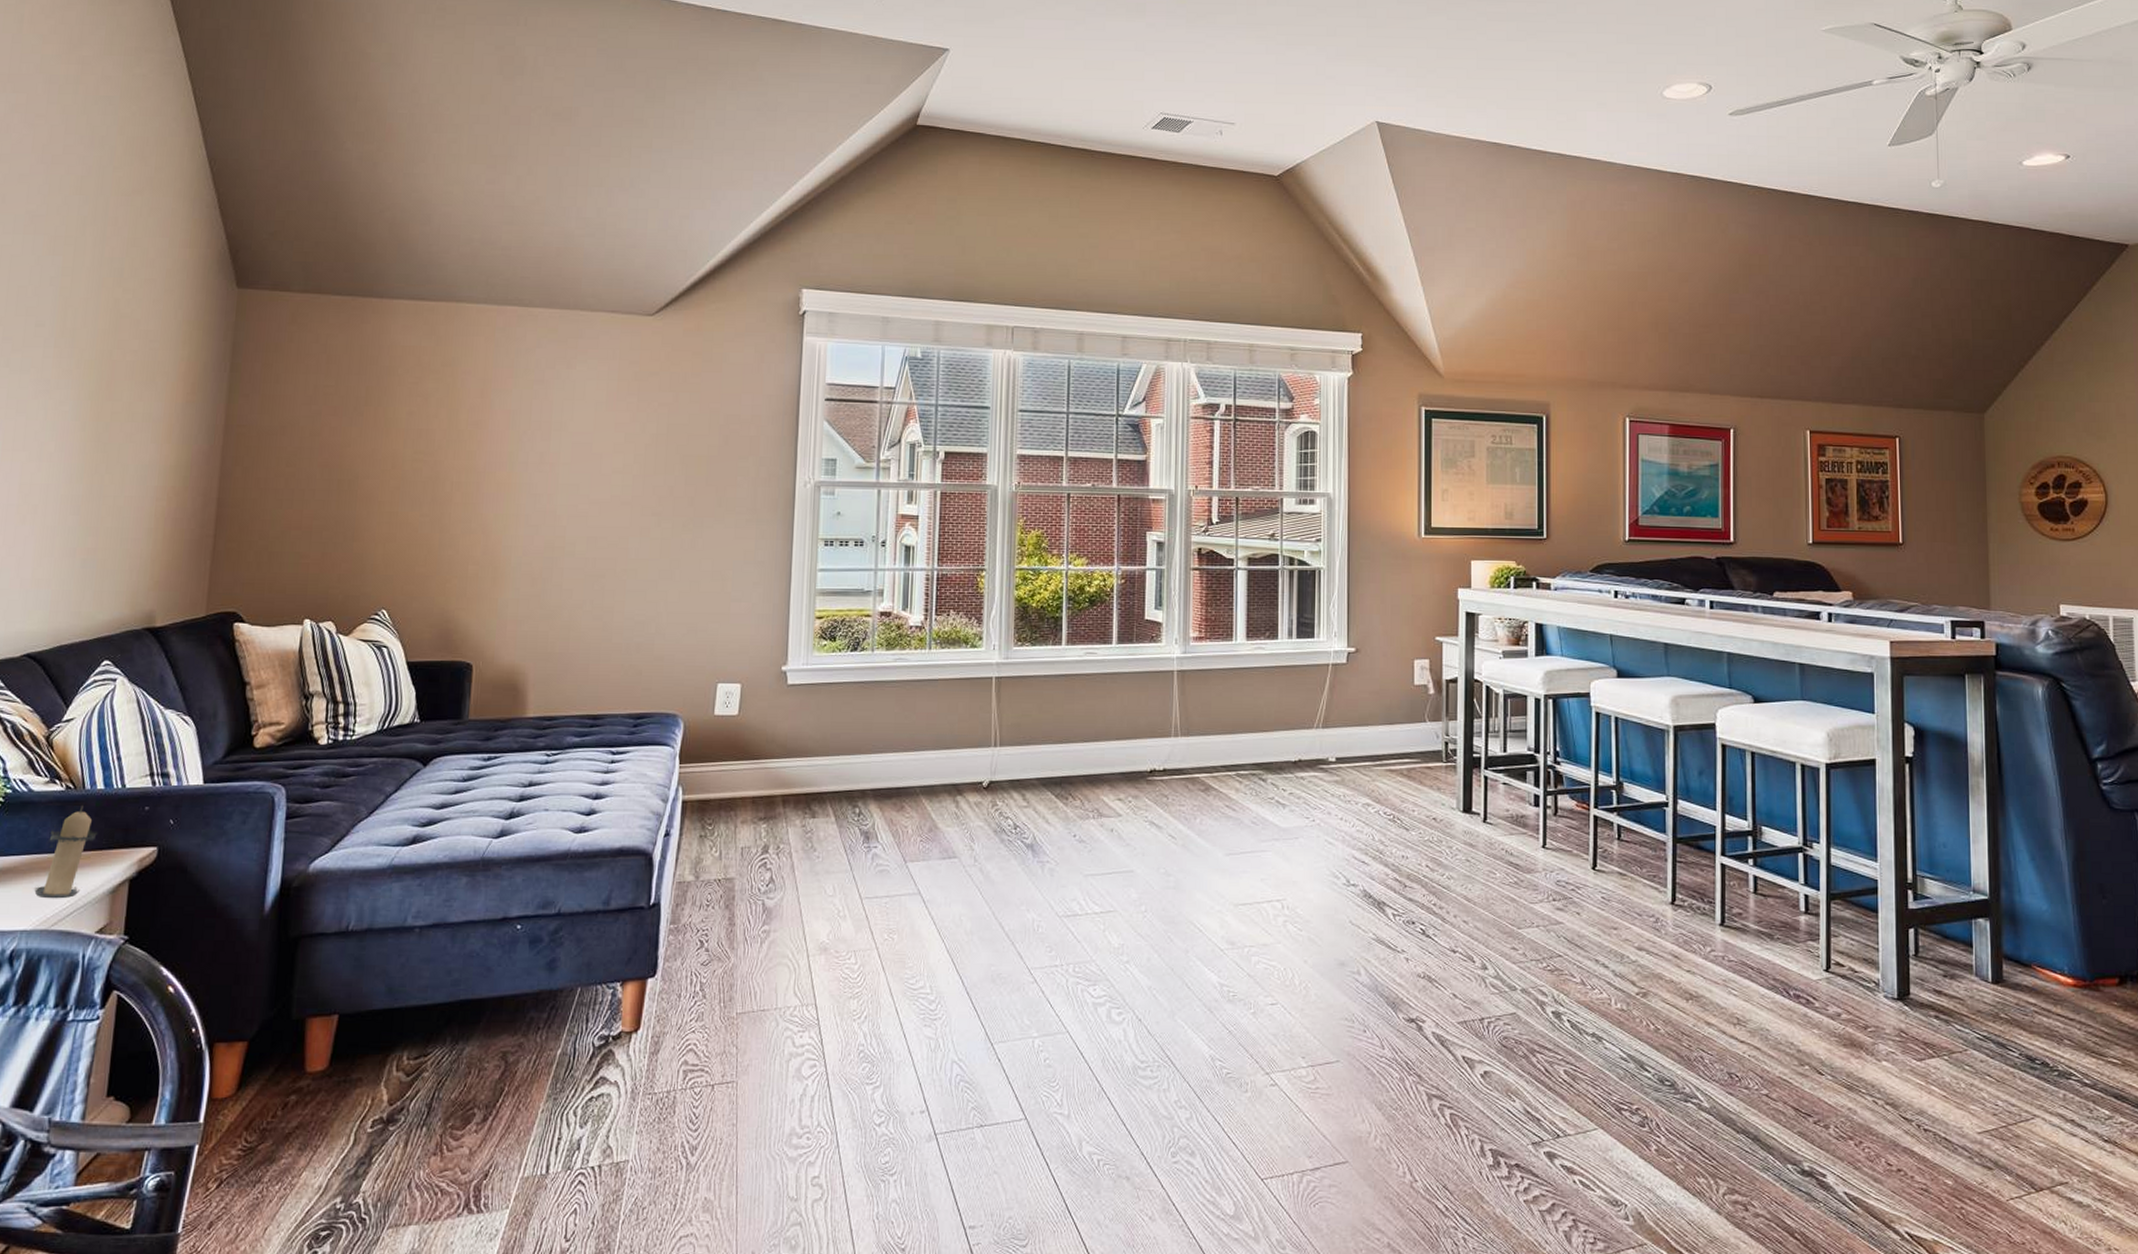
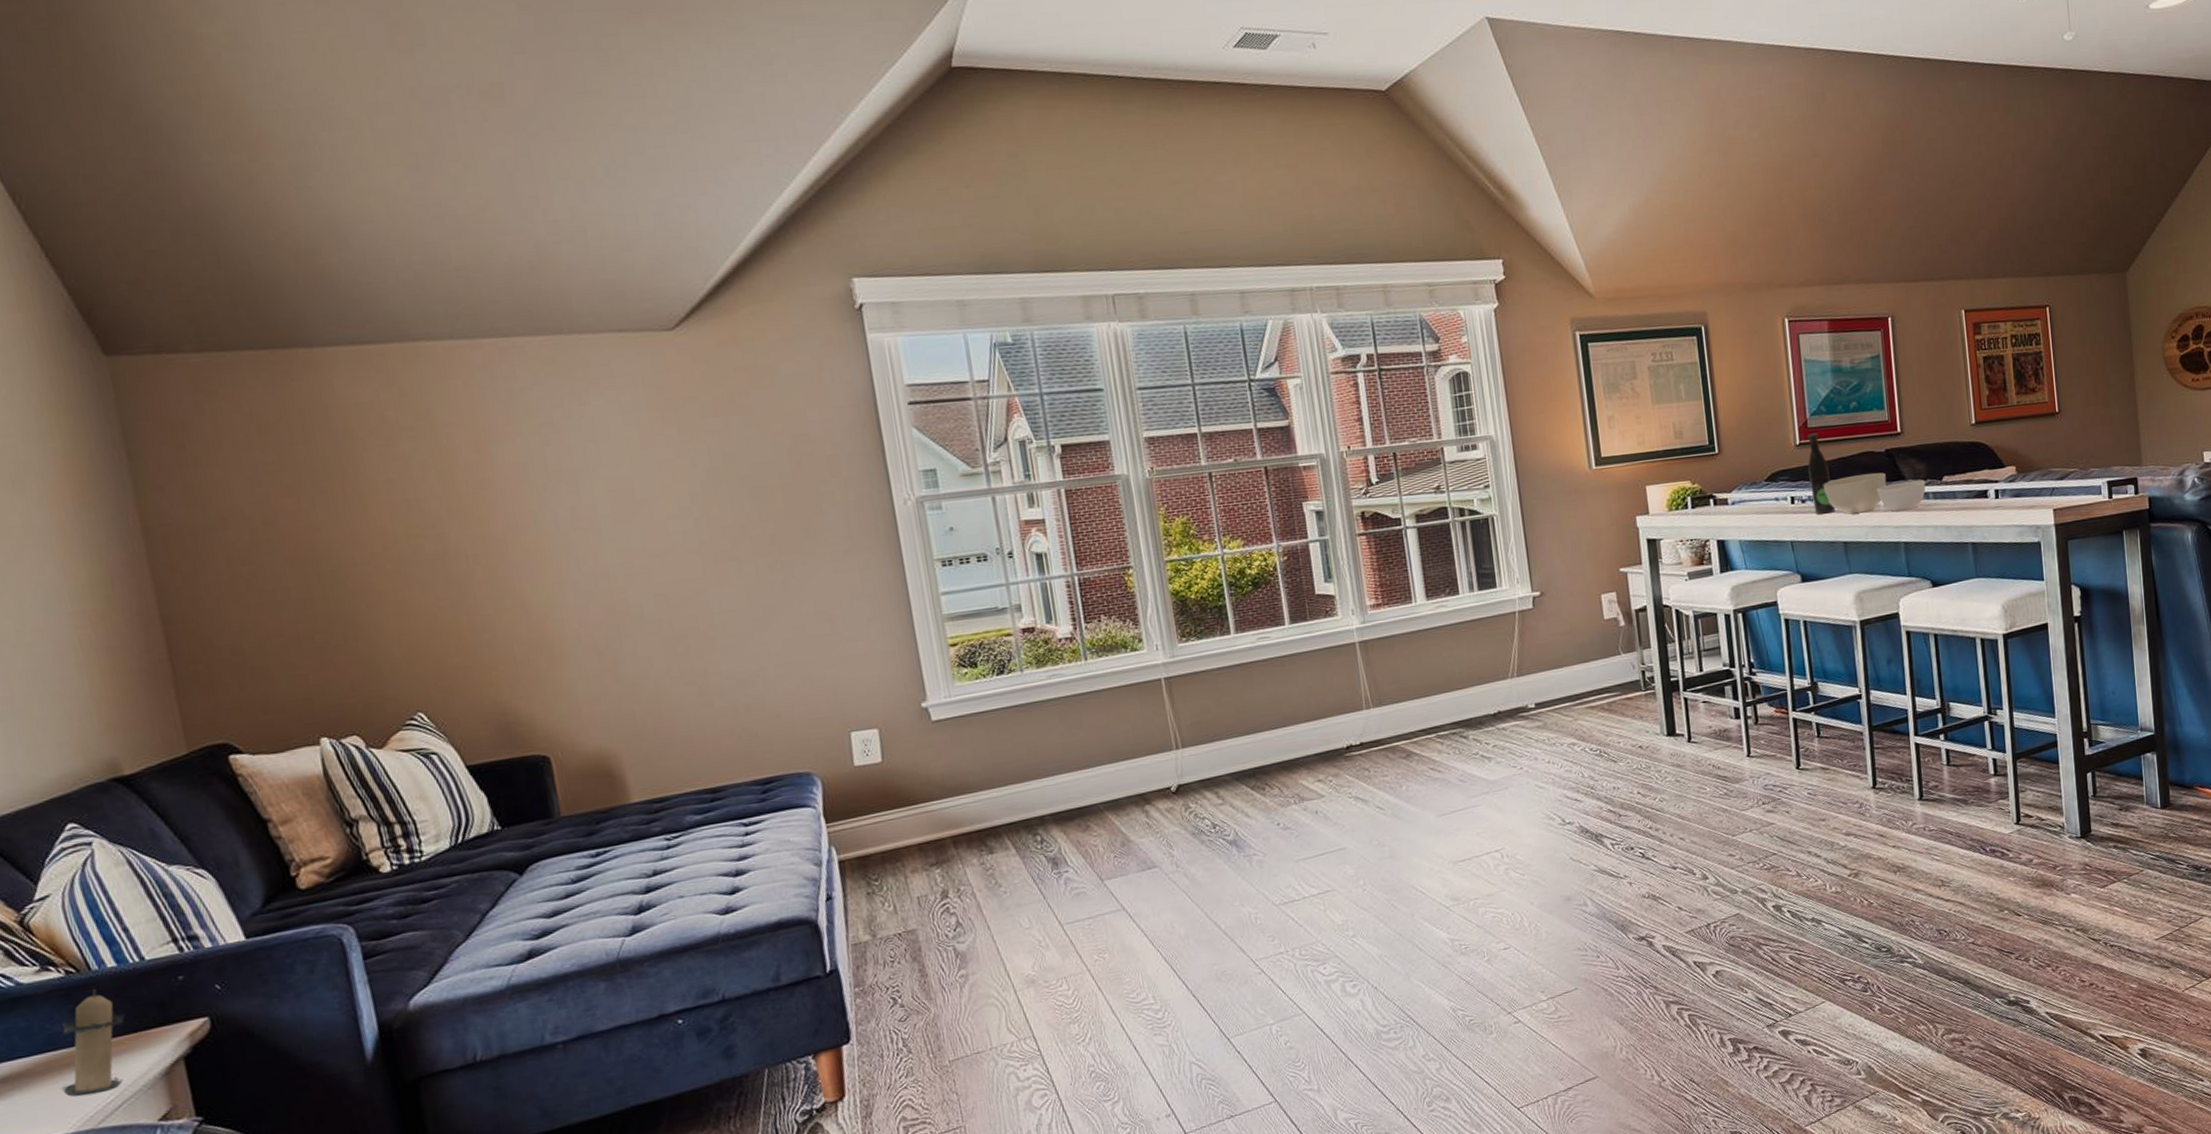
bottle: none [1634,531,1659,612] -> present [1807,433,1836,515]
bowl: none [1648,578,1714,617] -> present [1823,472,1887,515]
soup bowl: none [1703,591,1756,622] -> present [1876,479,1926,512]

